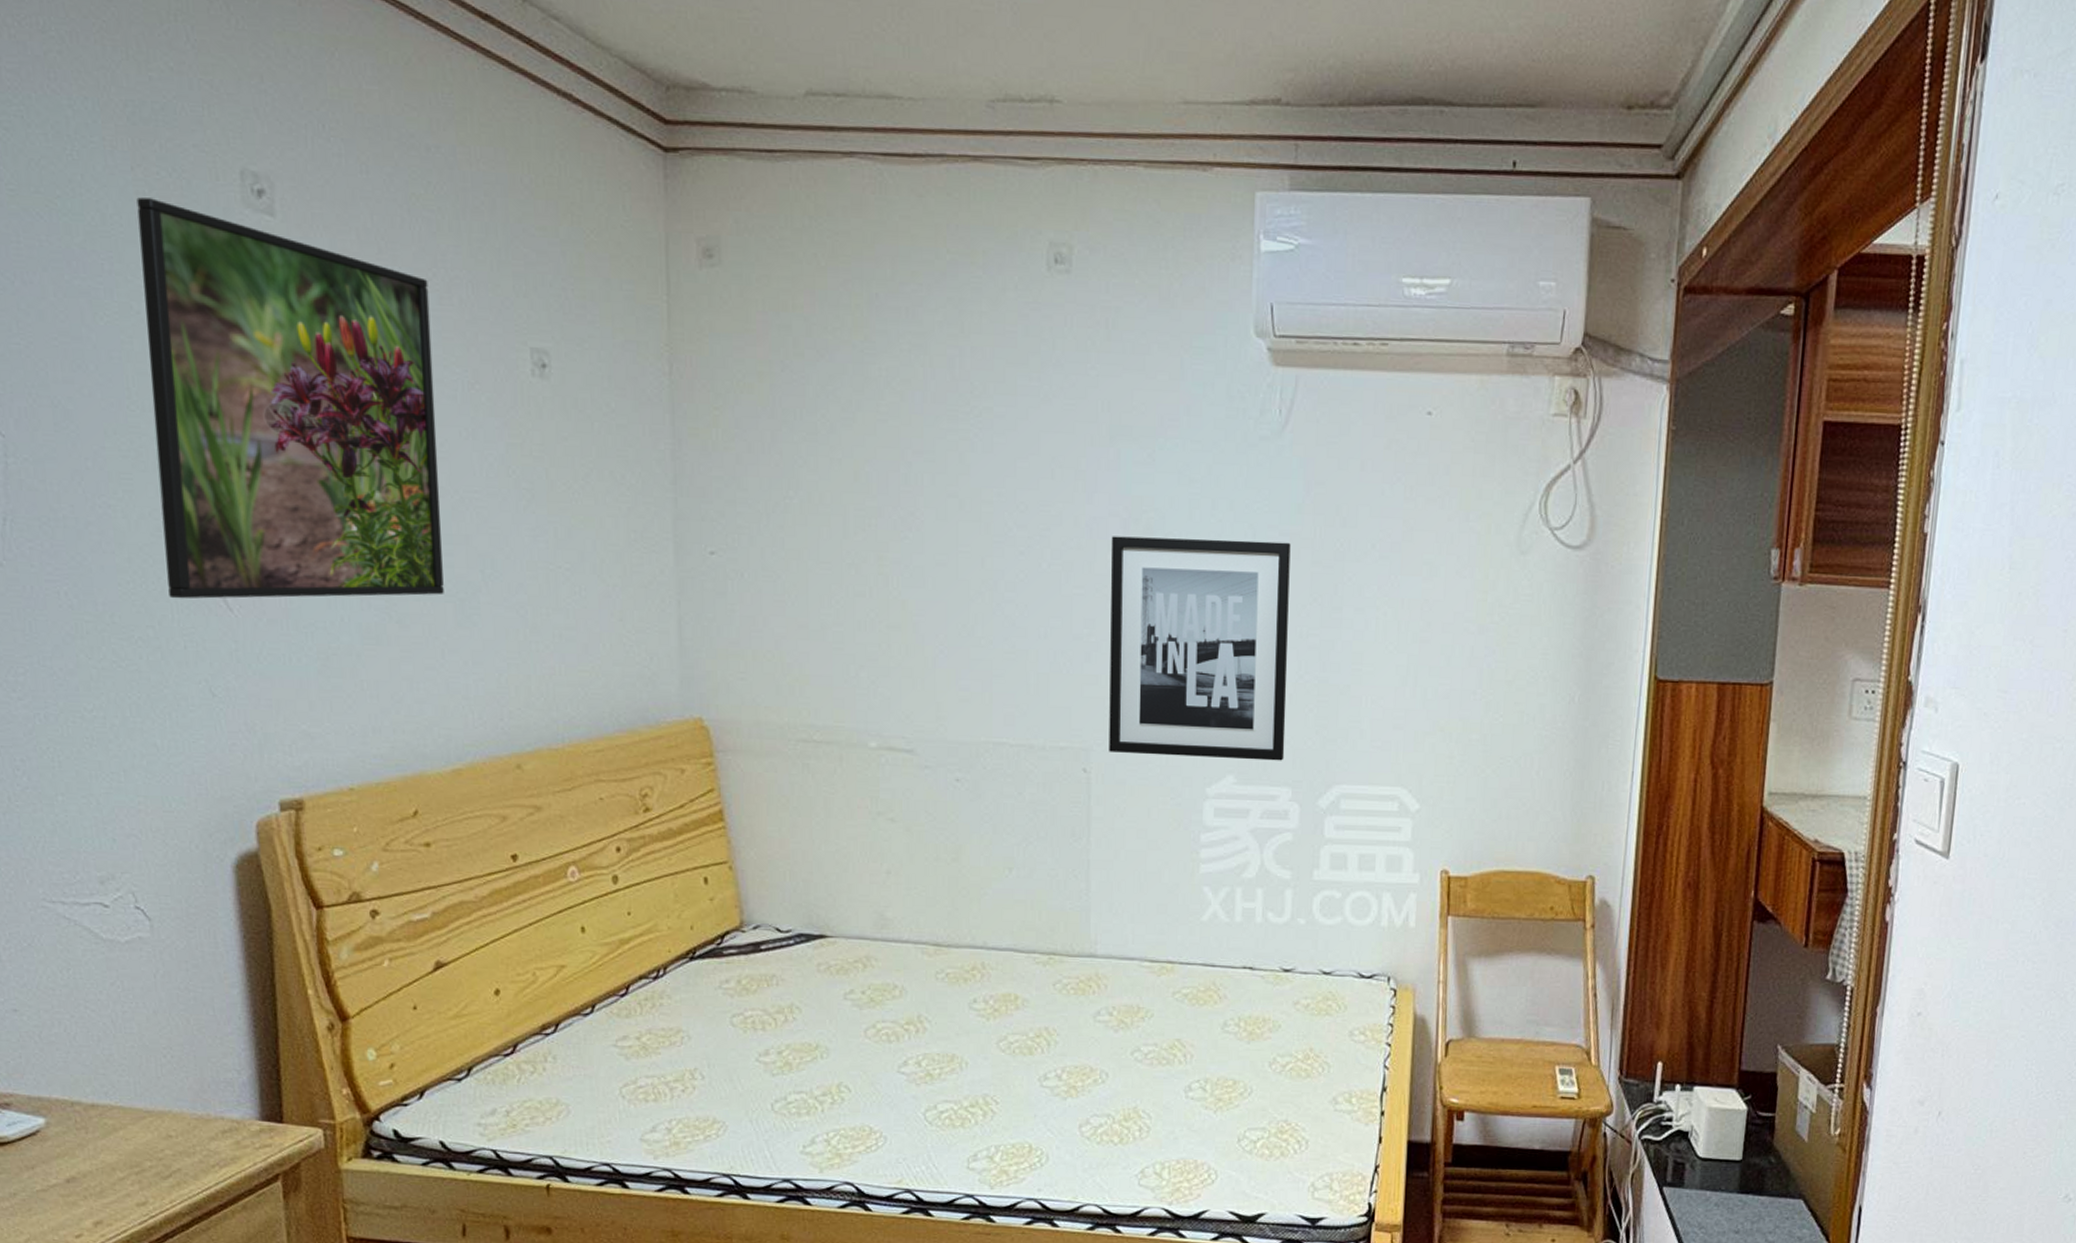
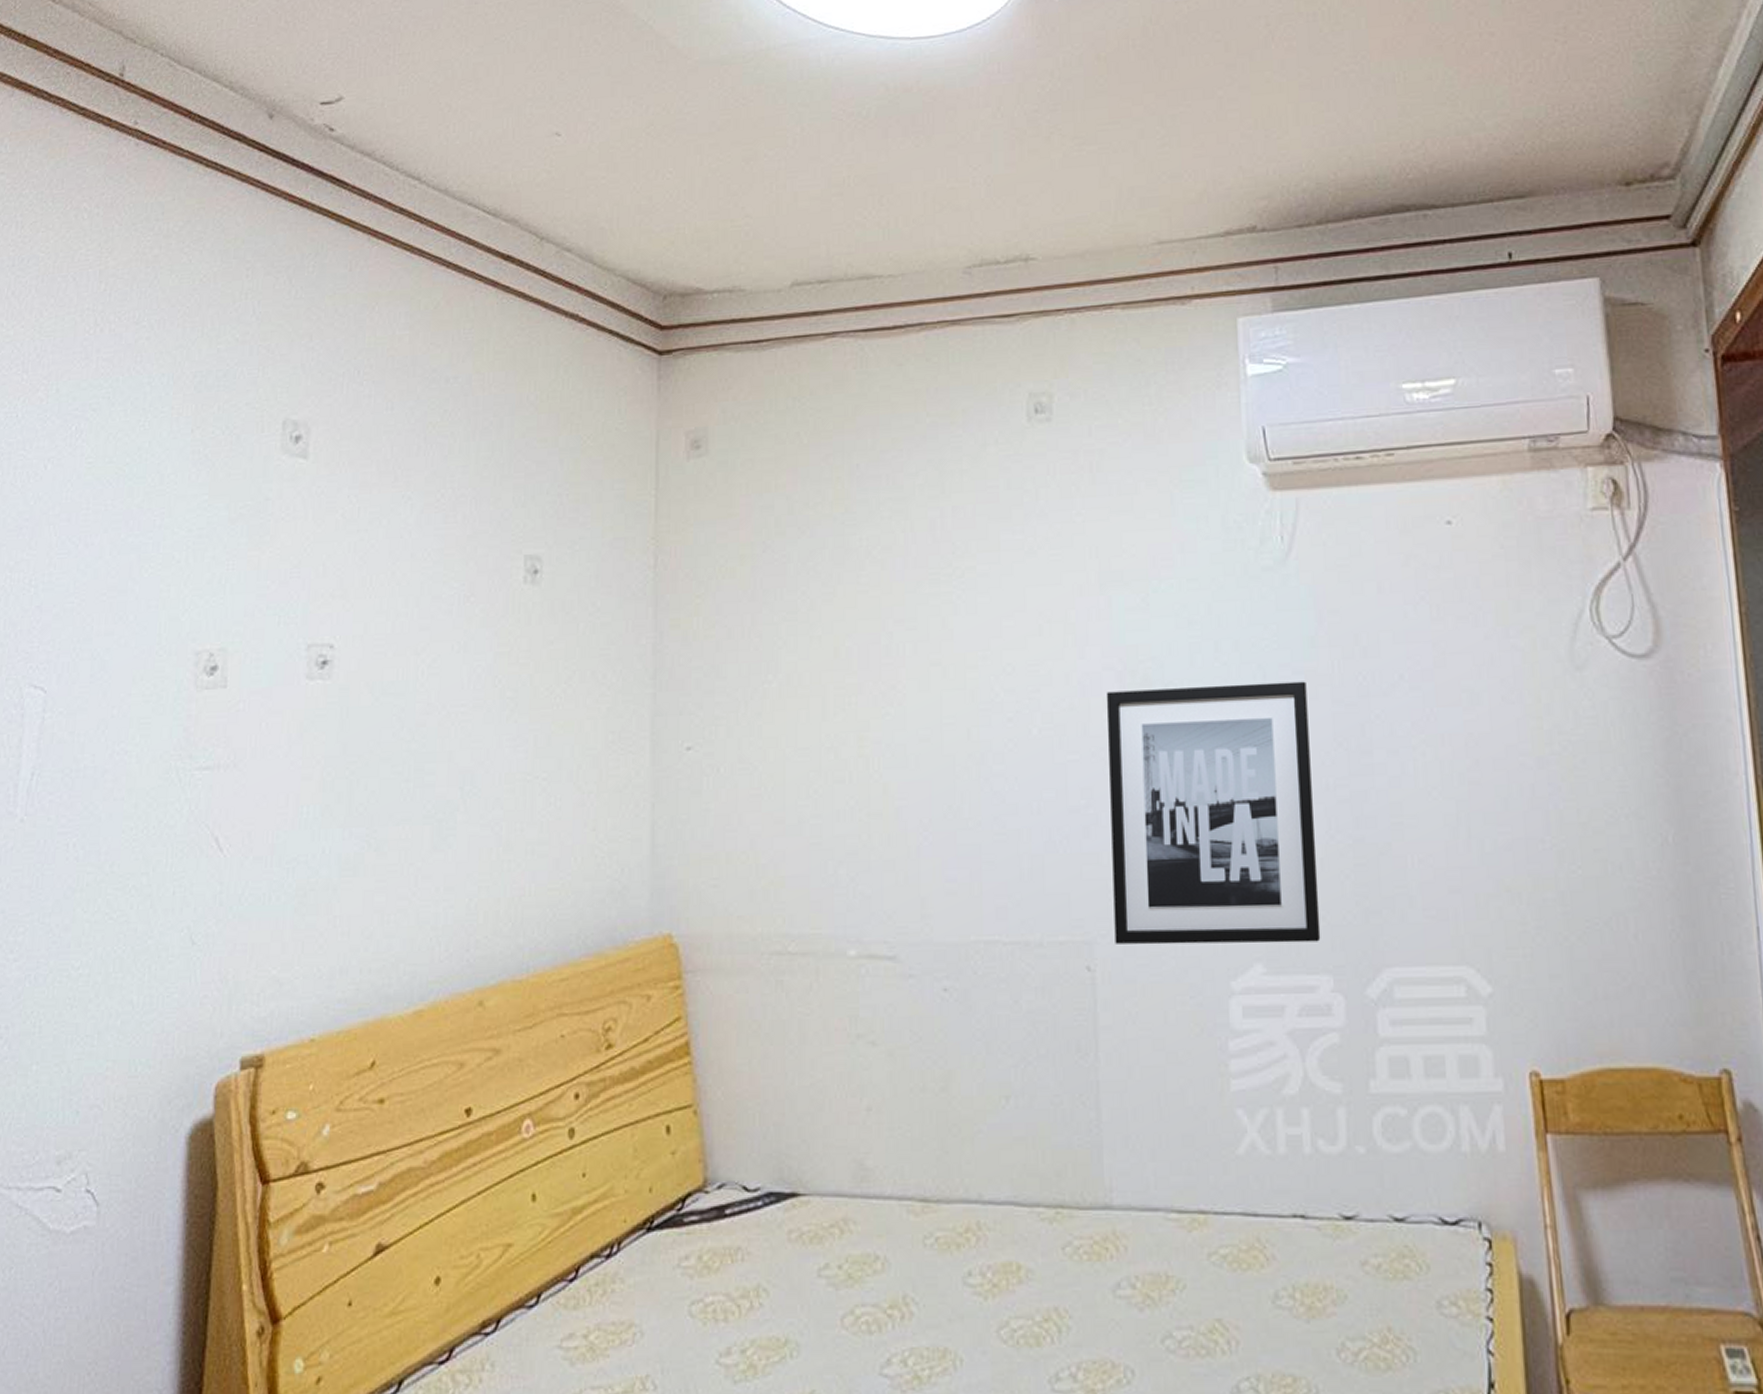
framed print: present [137,197,444,599] -> none [166,455,436,843]

